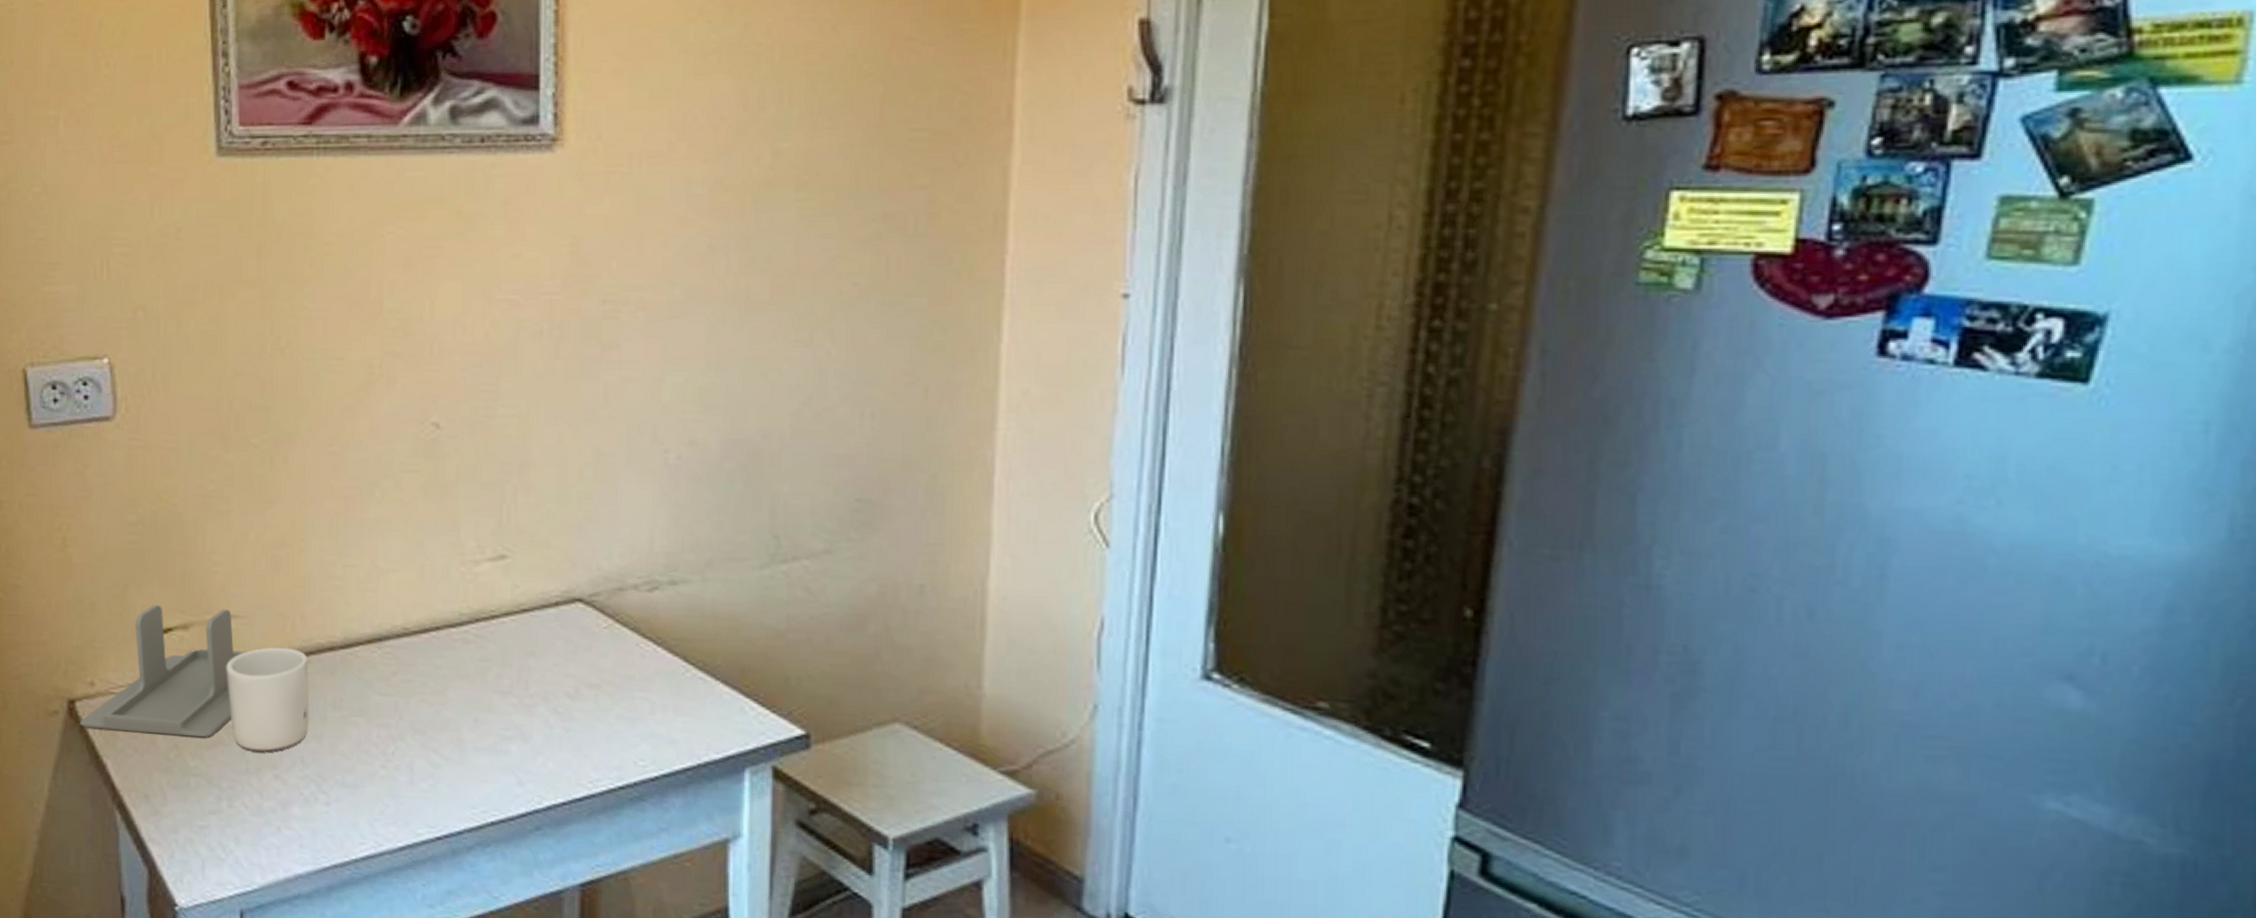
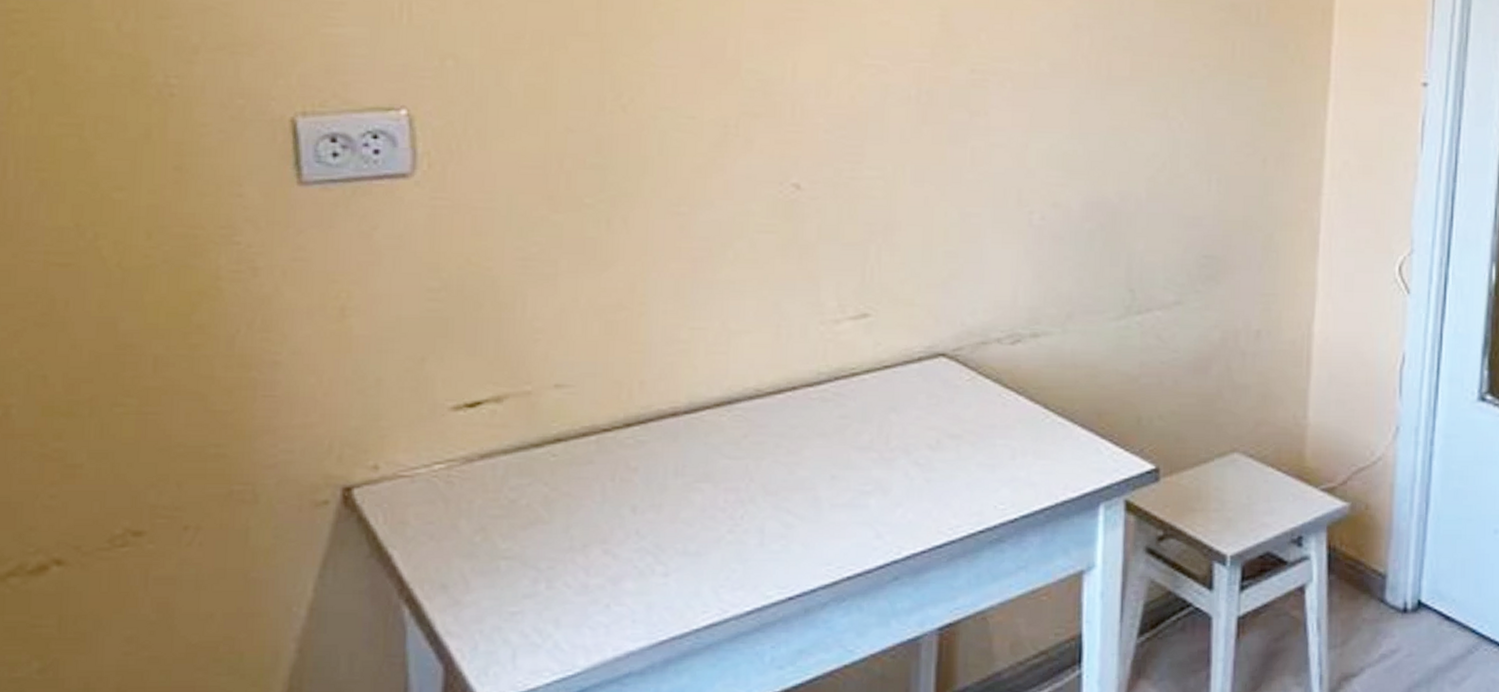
napkin holder: present [80,605,246,738] -> none [358,378,573,517]
mug: present [226,647,310,752] -> none [548,415,647,527]

